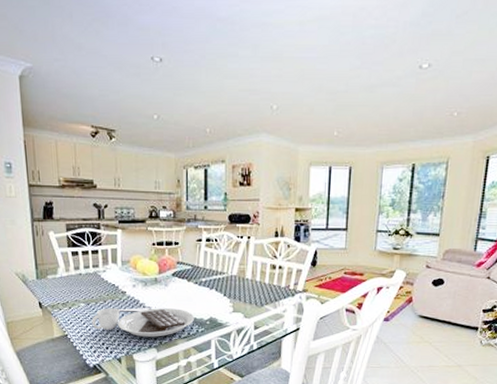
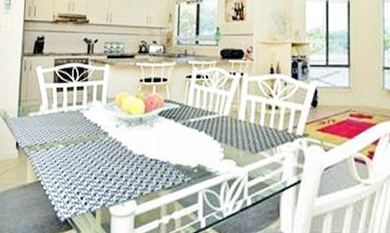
placemat: present [91,307,194,337] -> none [68,150,180,187]

